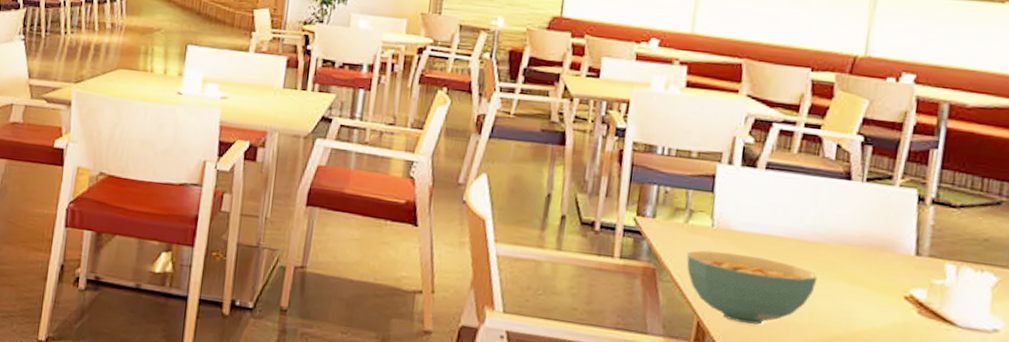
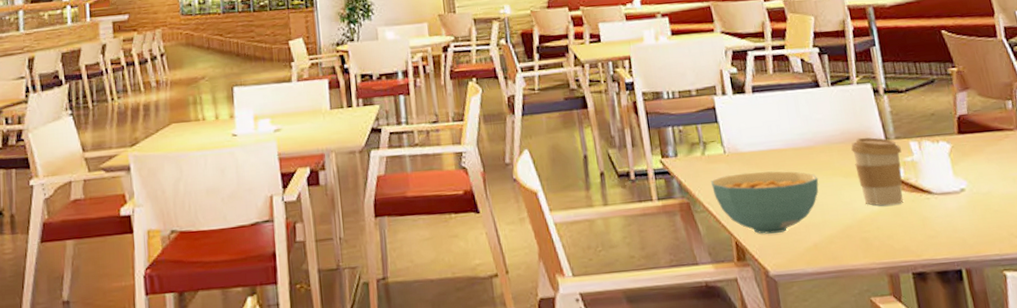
coffee cup: none [866,245,933,328] -> present [851,137,903,206]

